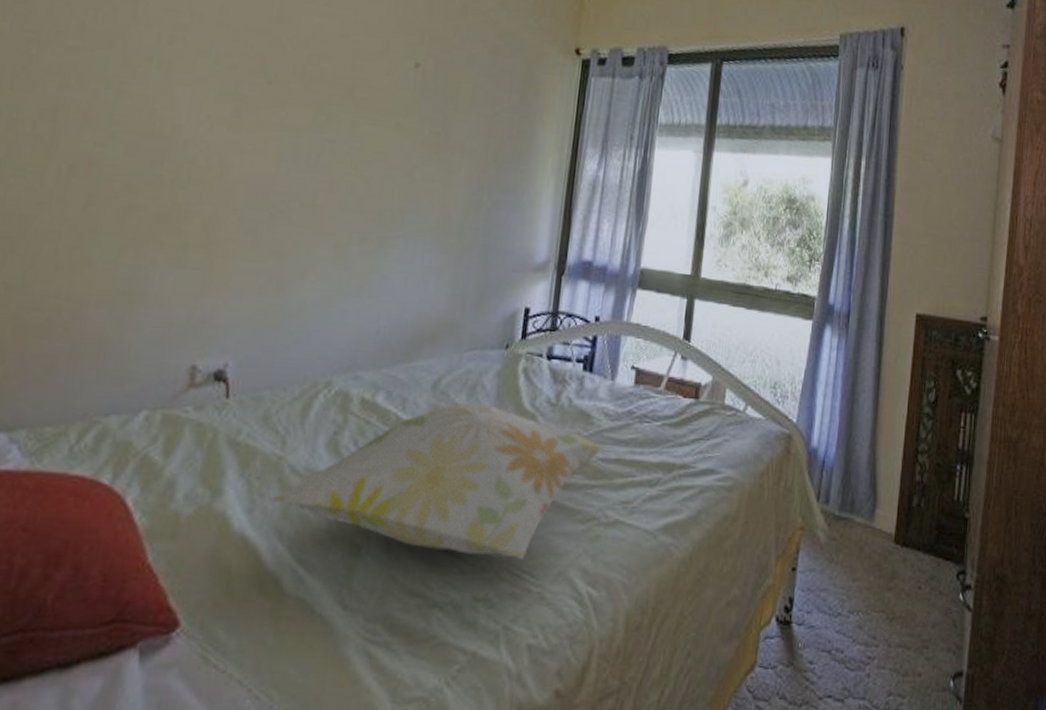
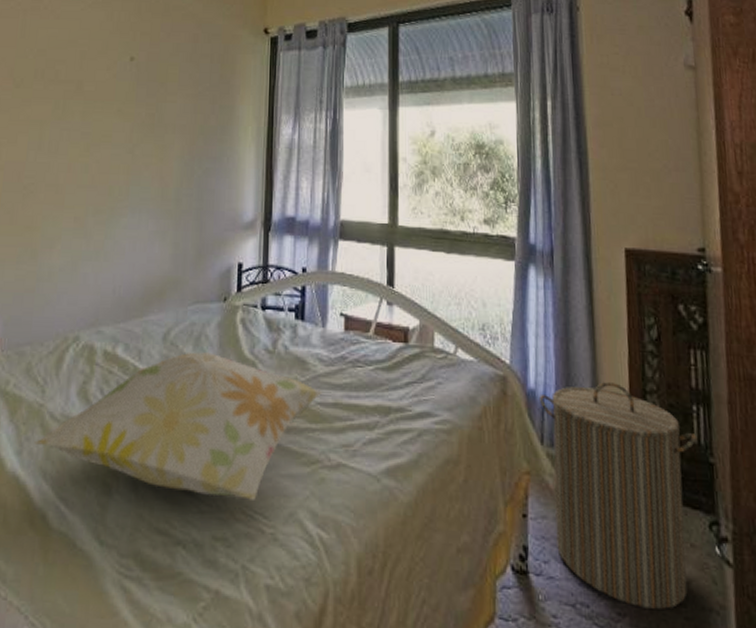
laundry hamper: none [820,442,958,651] -> present [539,382,698,609]

